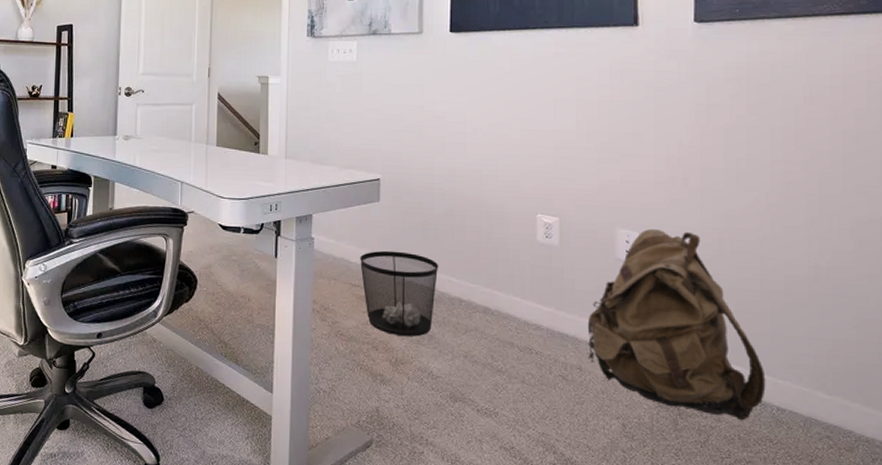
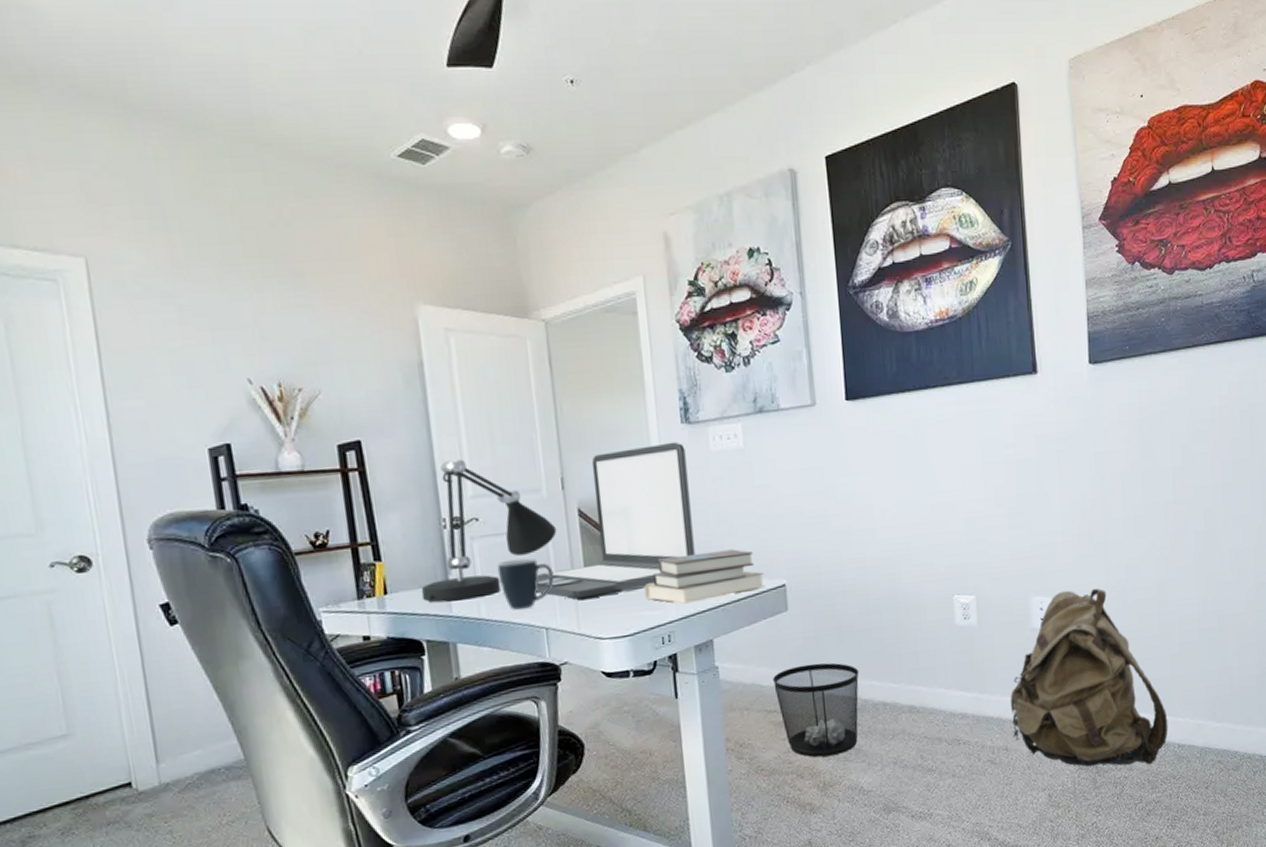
desk lamp: none [96,45,200,150] -> present [421,459,557,604]
mug: none [152,125,193,165] -> present [497,557,554,611]
laptop: none [178,50,308,165] -> present [536,442,695,601]
books: none [261,141,362,181] -> present [644,549,765,604]

